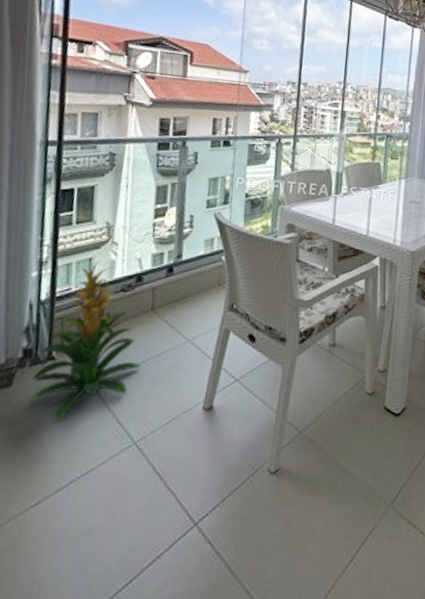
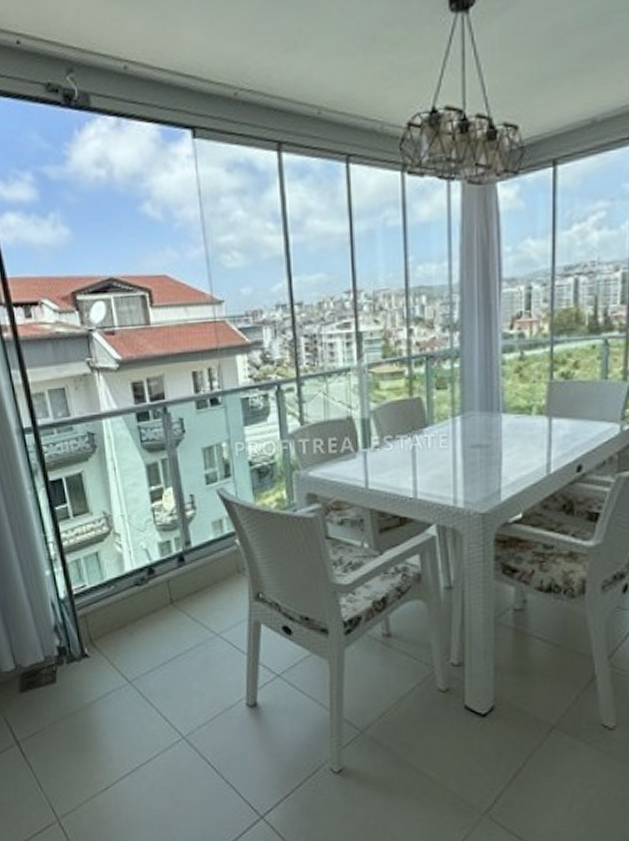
indoor plant: present [30,260,141,420] -> none [72,554,173,714]

